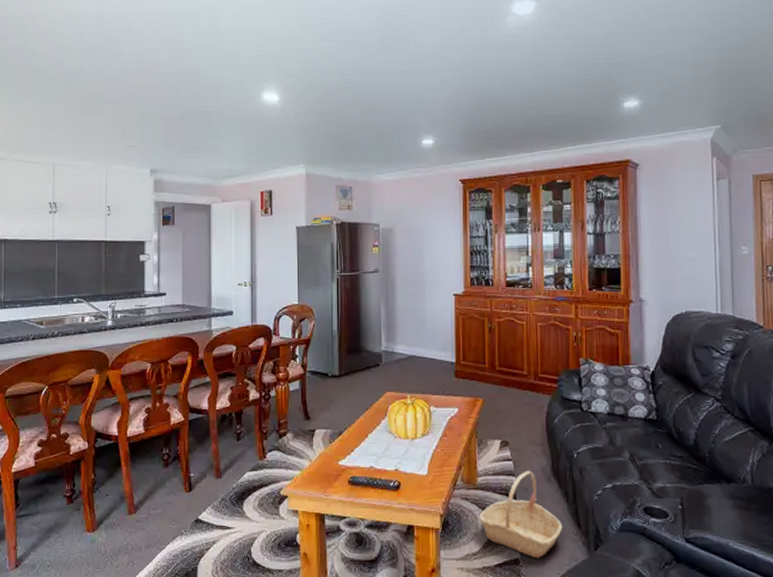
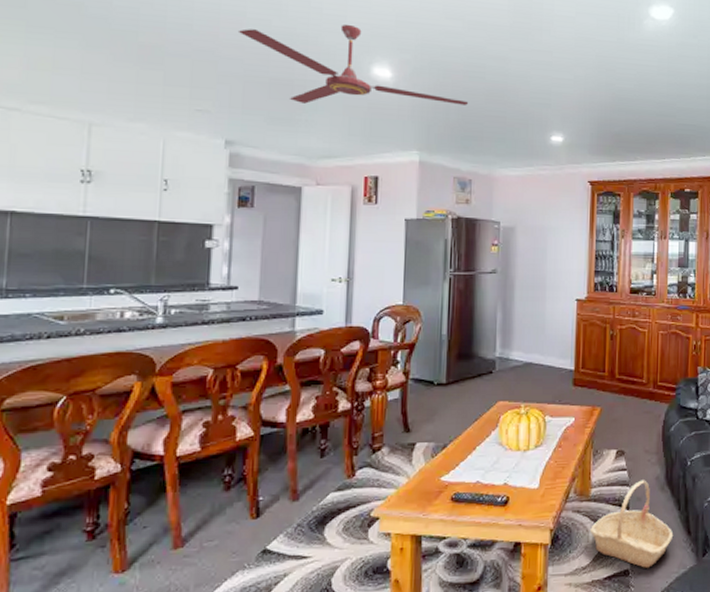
ceiling fan: none [155,58,346,132] -> present [237,24,469,105]

